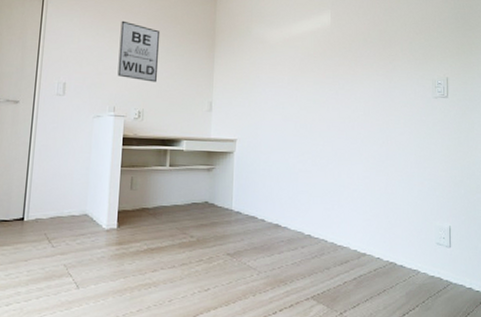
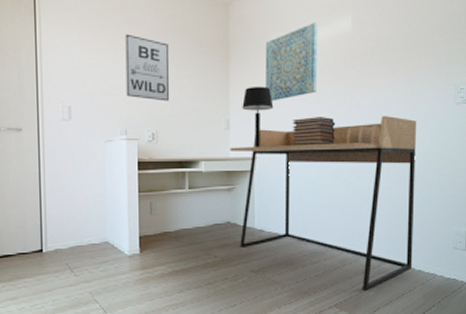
desk: none [211,106,395,283] -> present [230,116,416,290]
table lamp: none [225,72,255,130] -> present [242,86,274,147]
wall art: none [248,17,299,87] -> present [265,23,318,101]
book stack: none [272,103,314,132] -> present [292,117,335,146]

